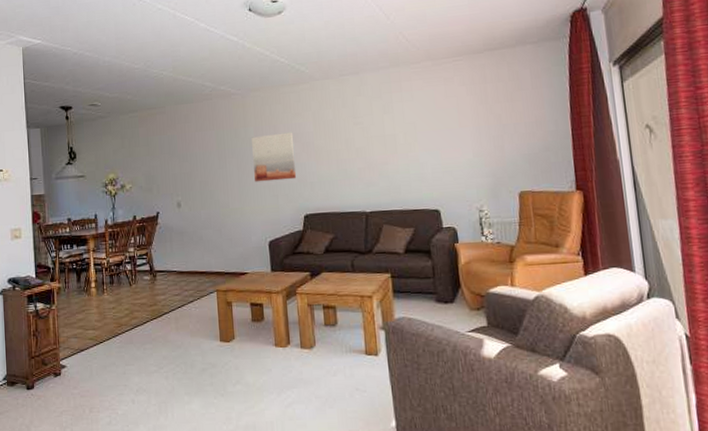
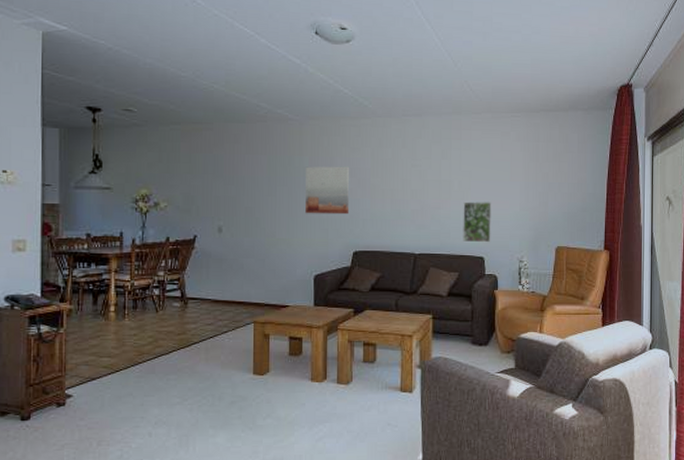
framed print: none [411,152,445,196] -> present [463,201,491,243]

